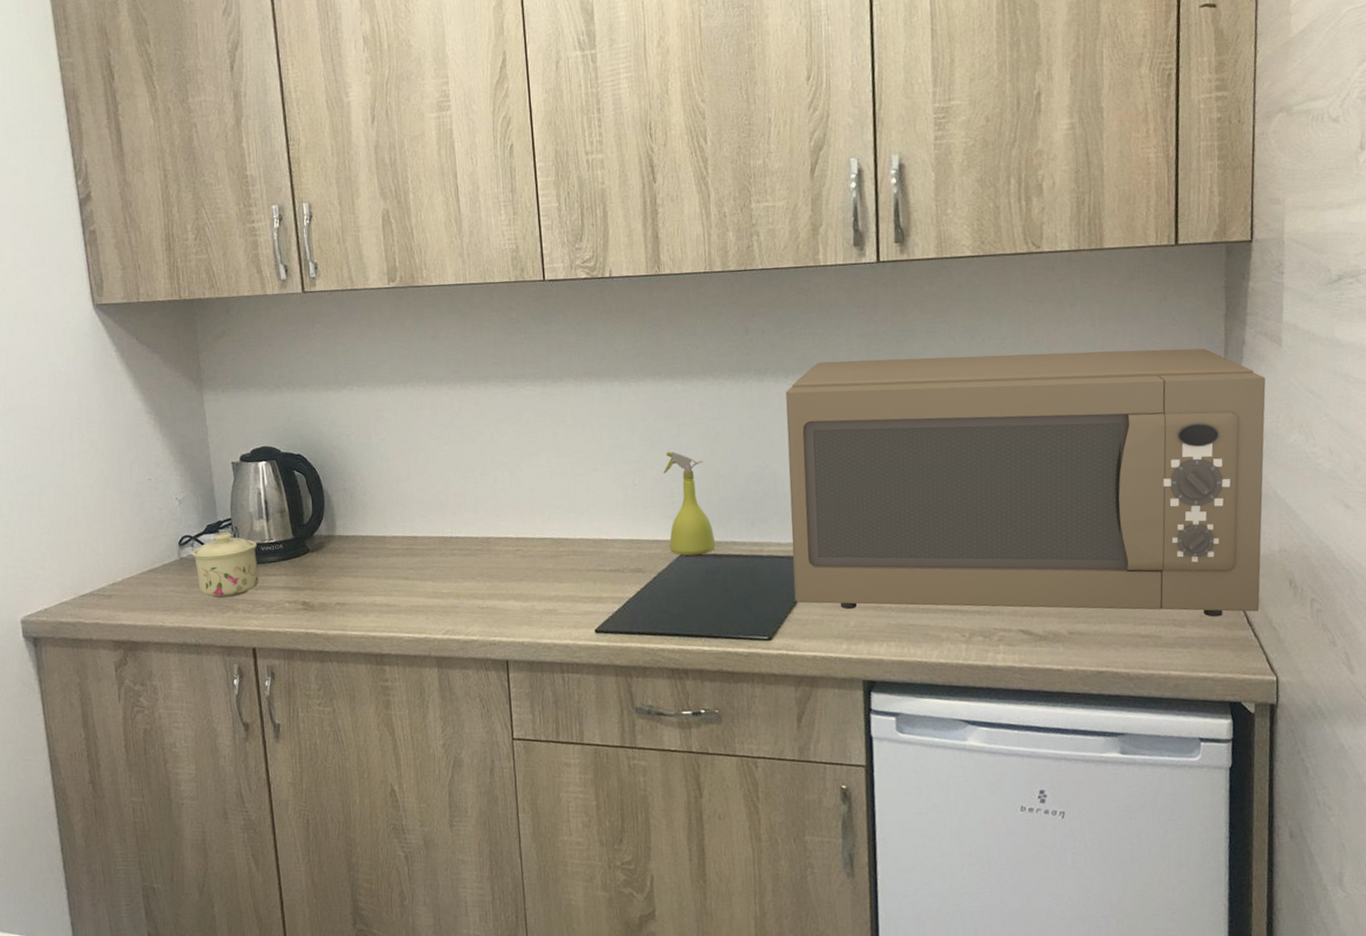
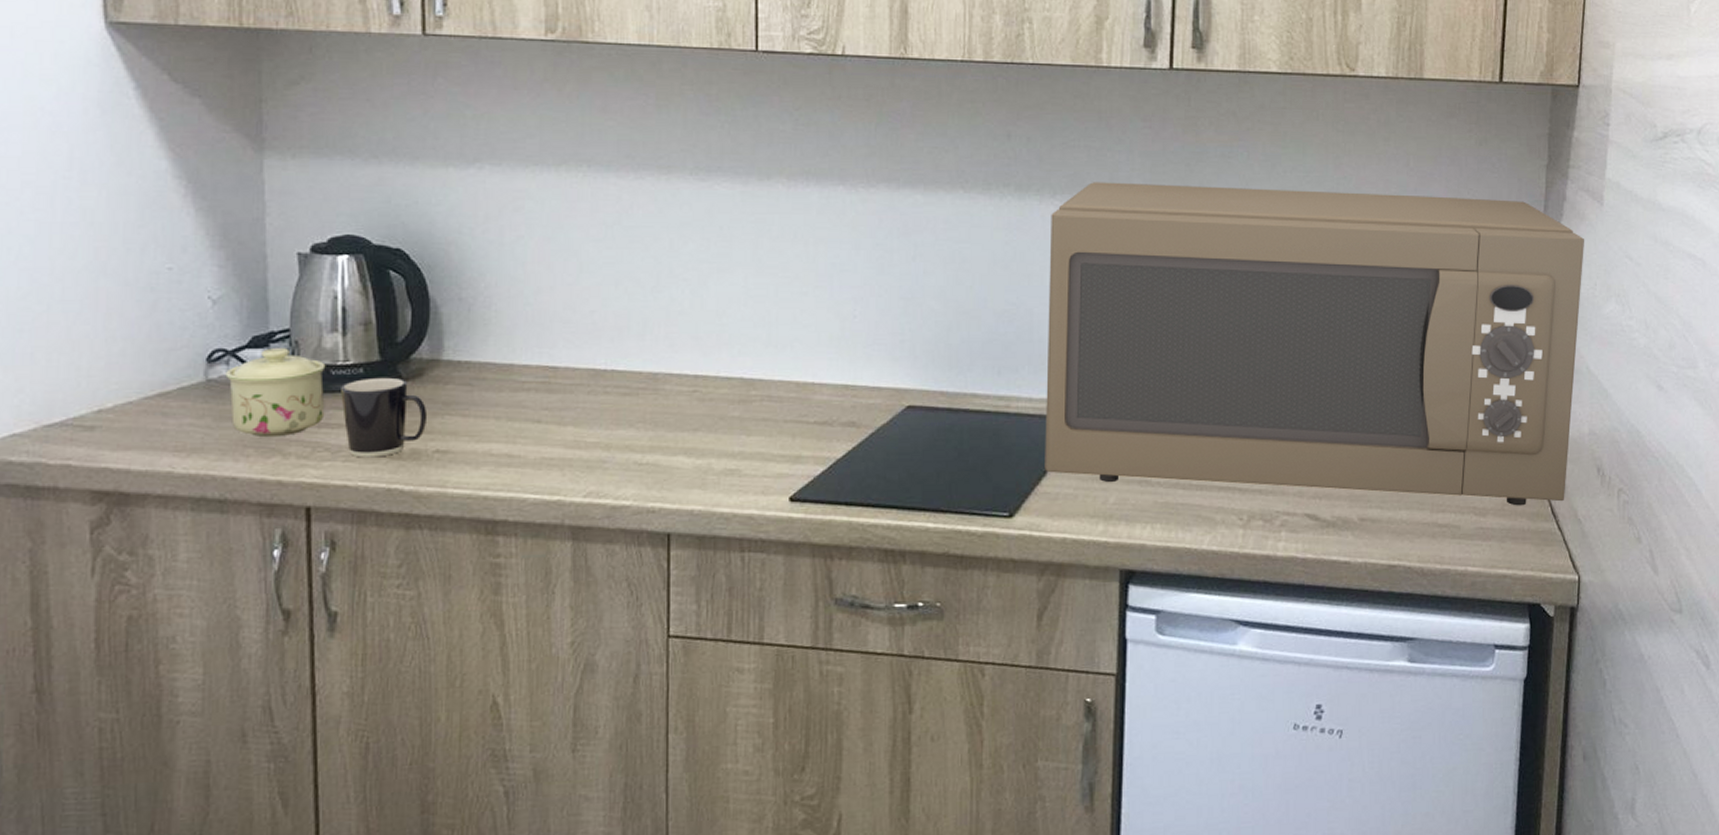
mug: none [269,550,329,611] -> present [341,377,426,458]
spray bottle: present [663,451,716,556] -> none [892,277,952,410]

